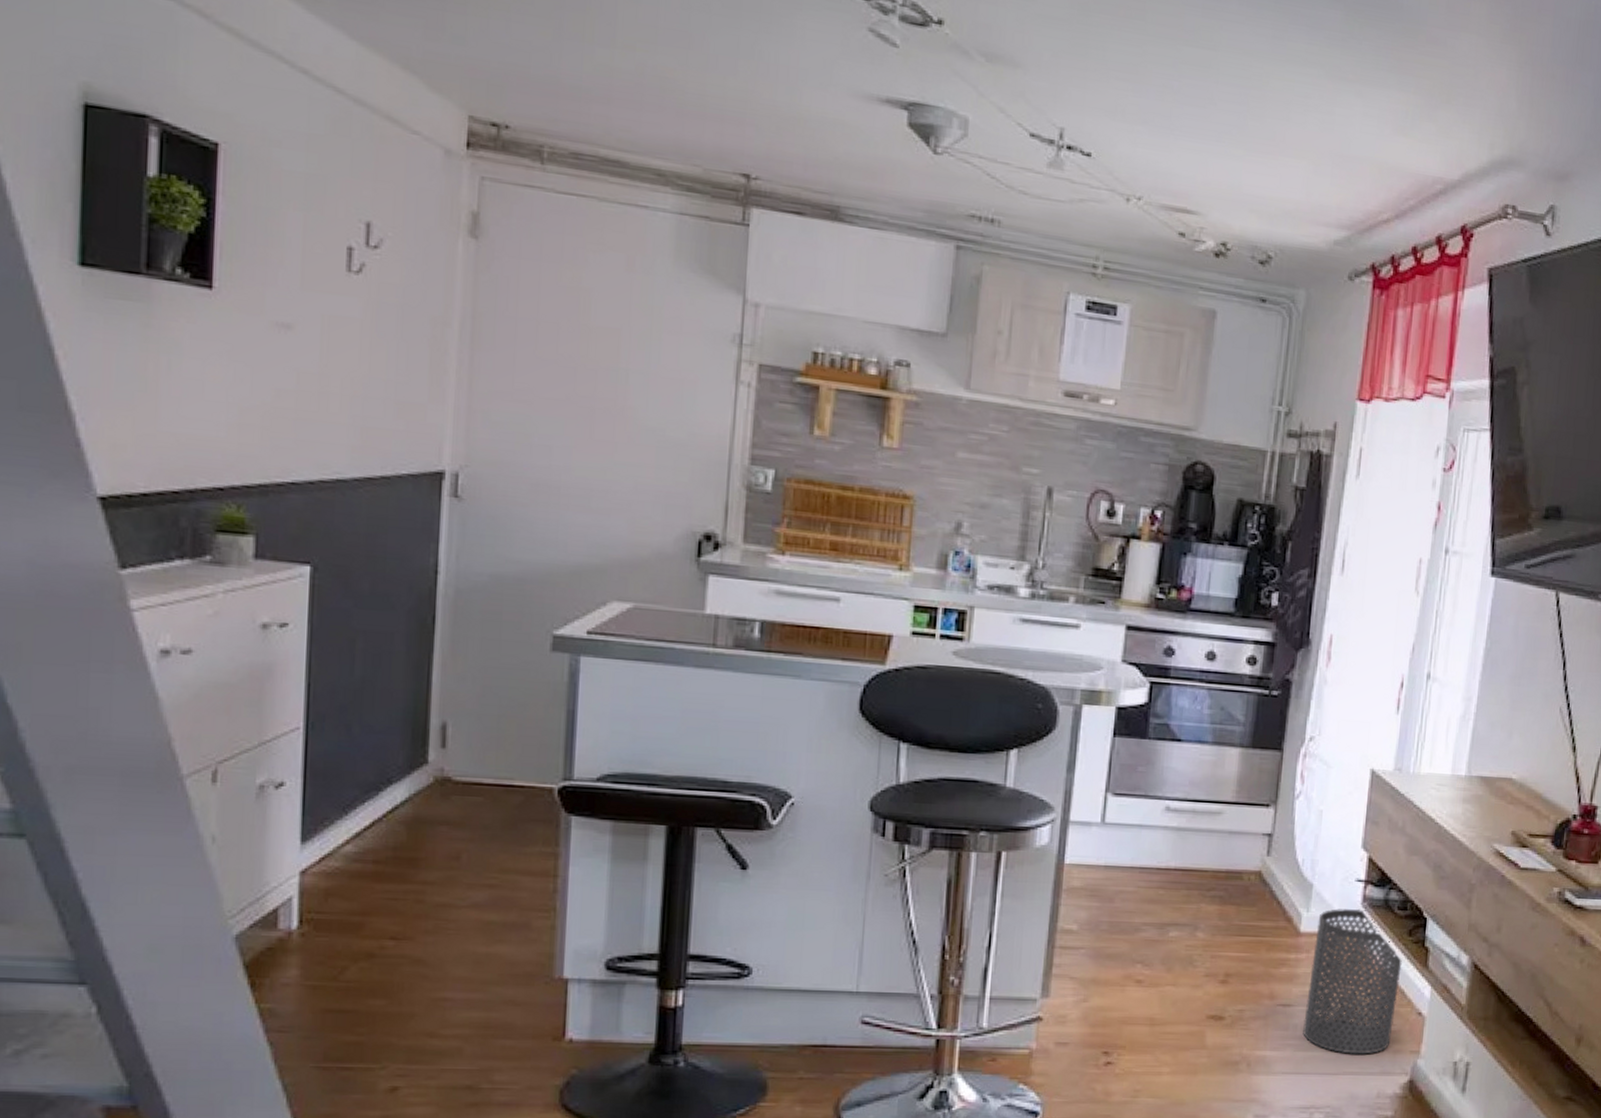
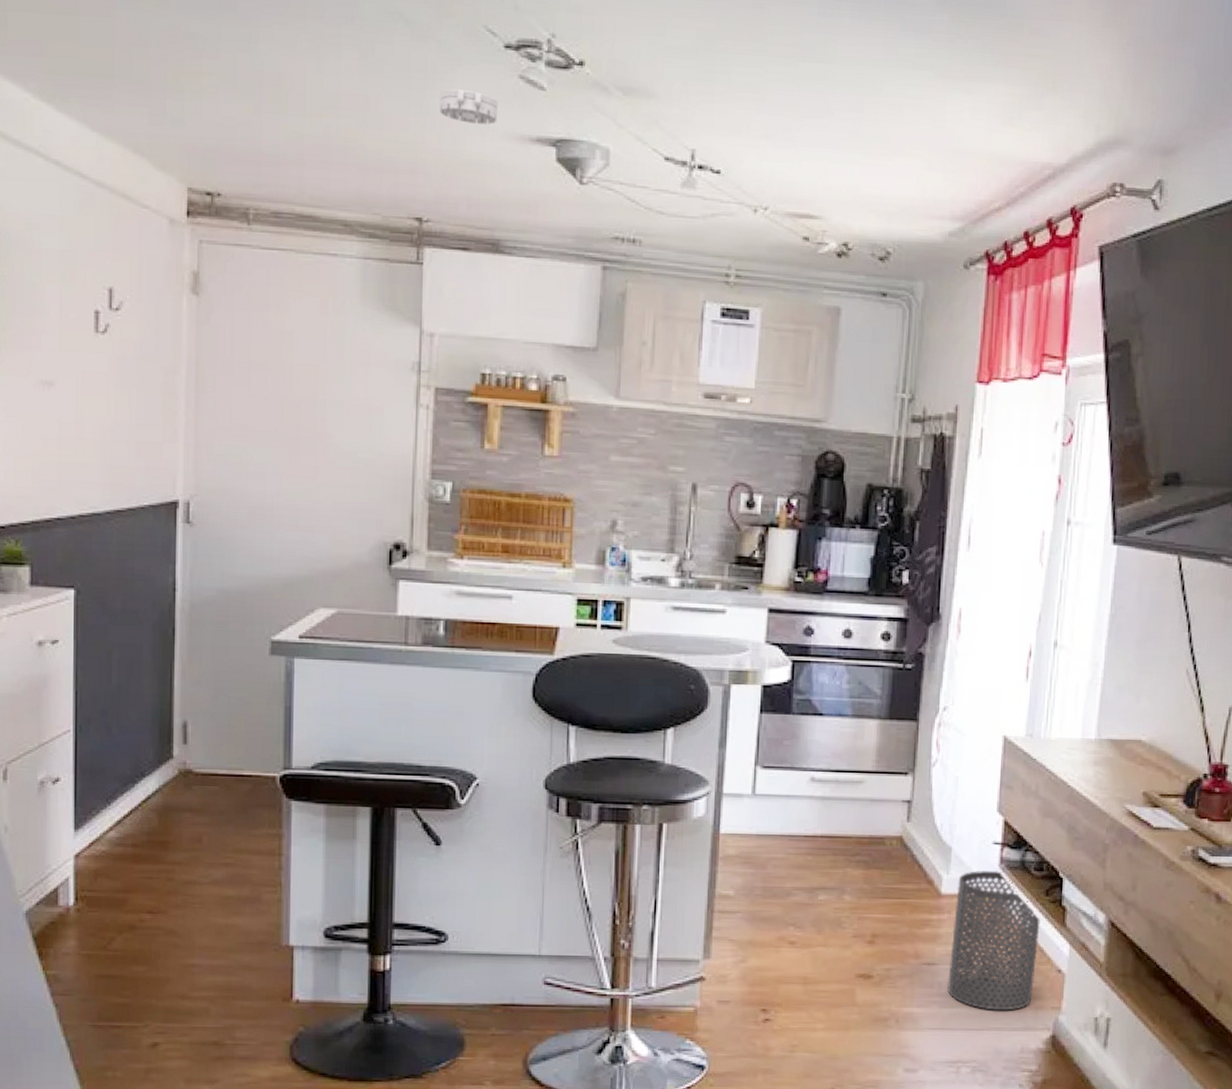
smoke detector: none [775,34,843,79] -> present [440,88,498,125]

